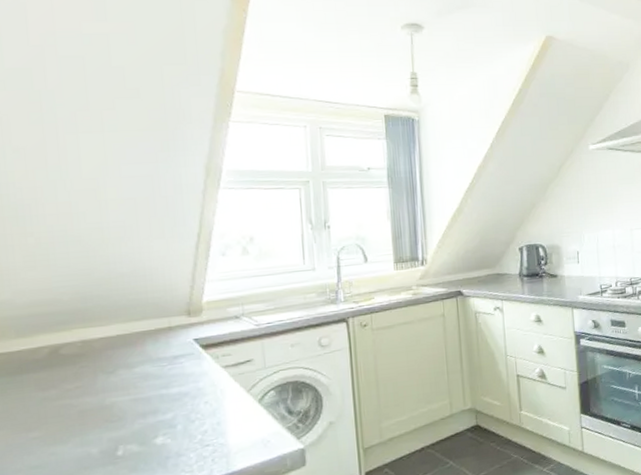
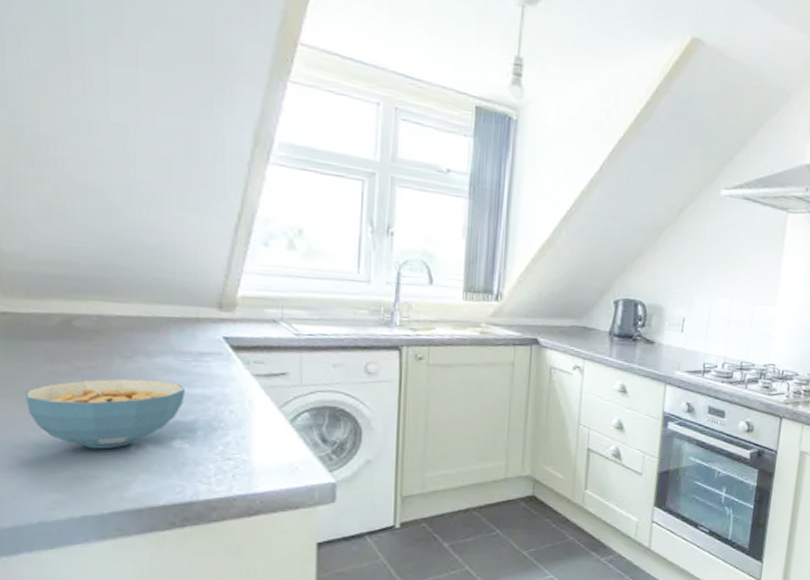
cereal bowl: none [20,387,164,461] -> present [26,378,185,449]

